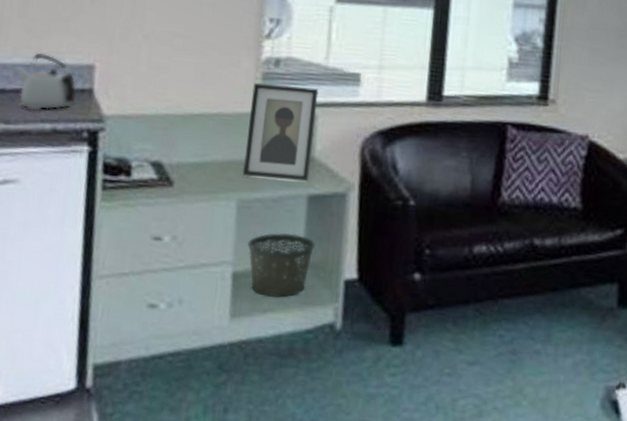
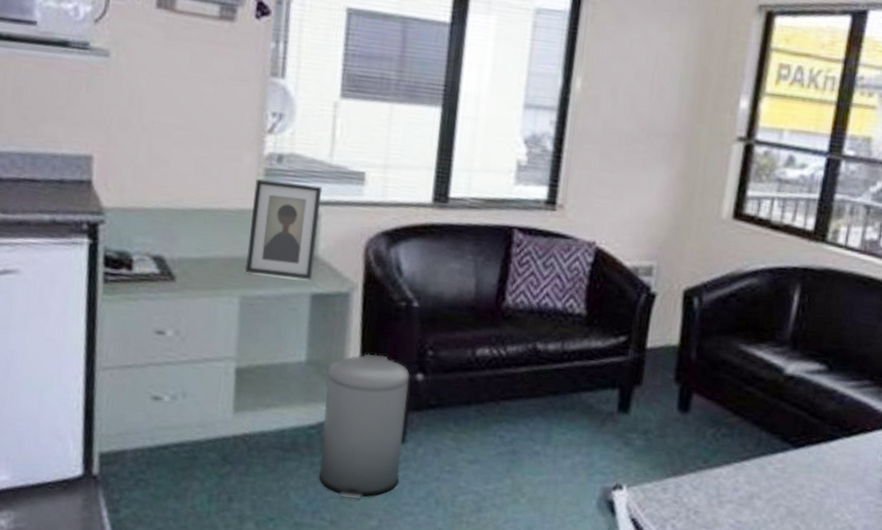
kettle: present [15,52,77,111] -> none [11,140,75,201]
basket: present [247,232,316,298] -> none [250,330,319,394]
pedal bin: none [315,253,407,406] -> present [318,353,410,499]

